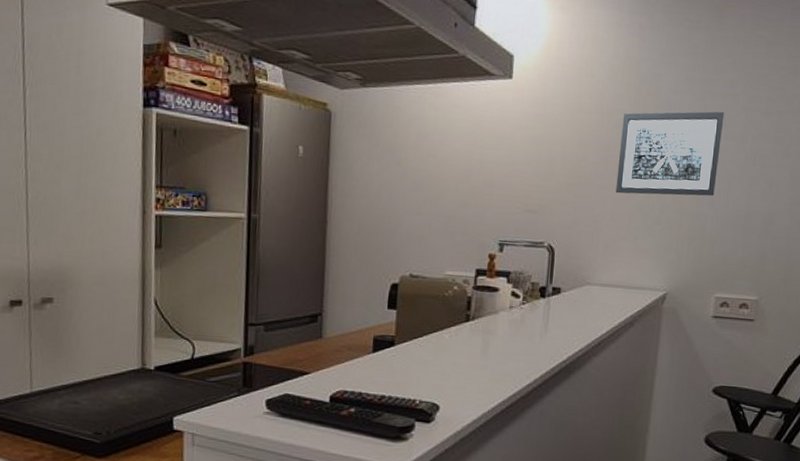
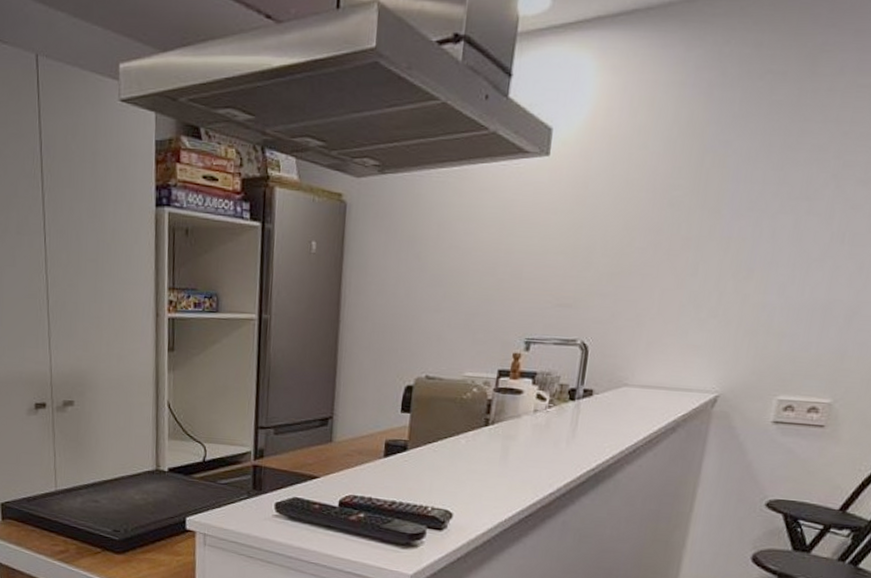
wall art: present [616,111,725,196] -> none [665,181,809,284]

